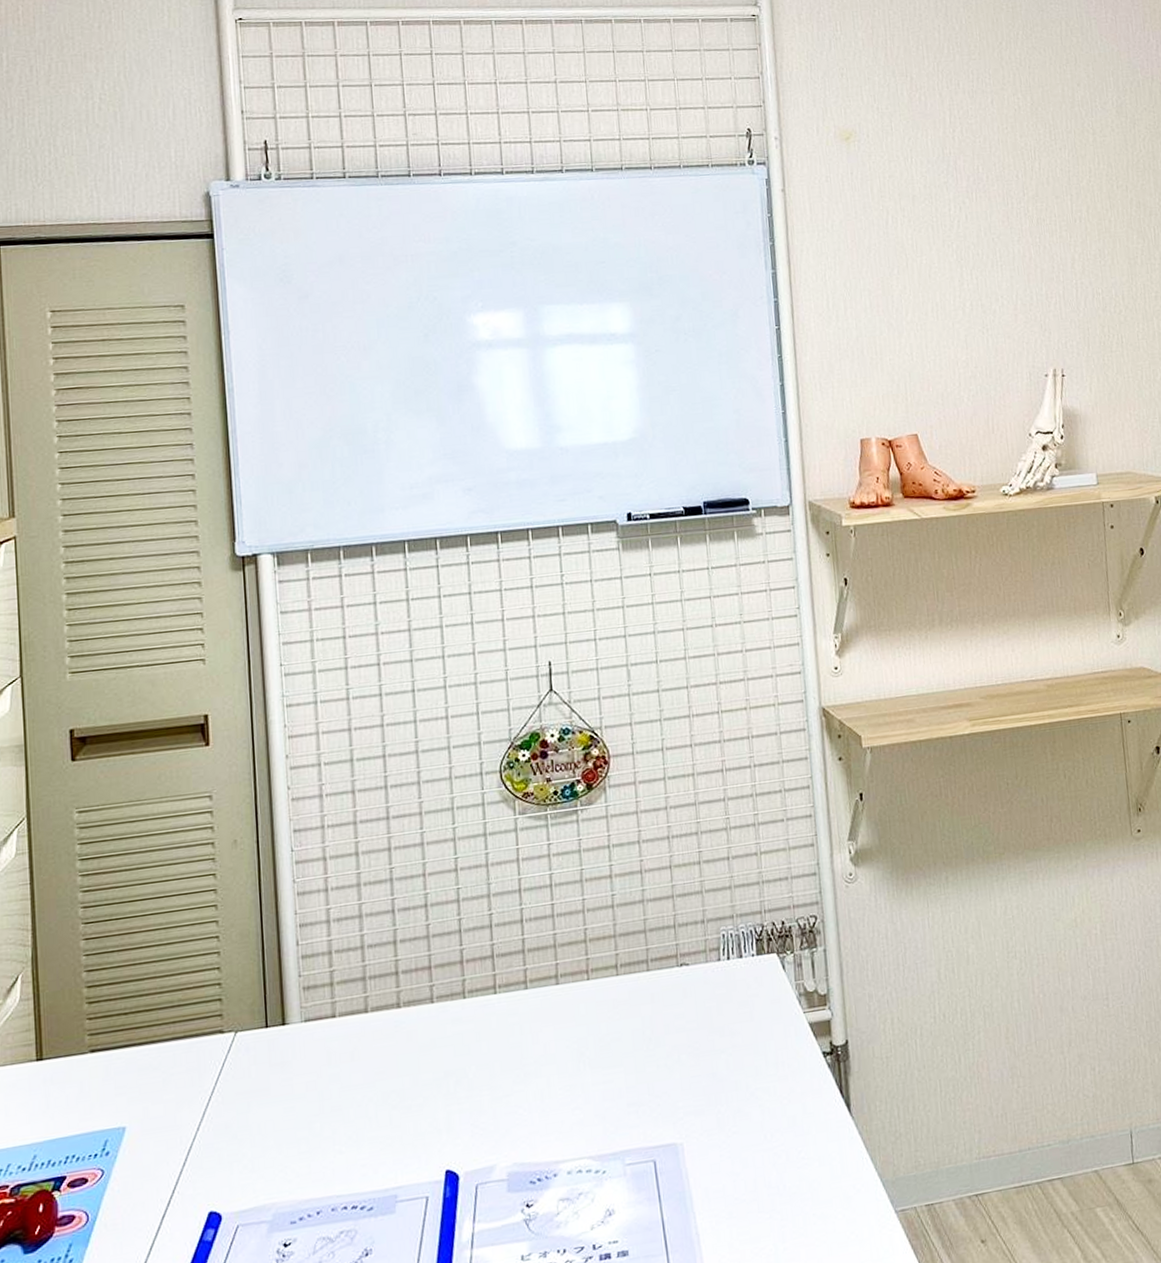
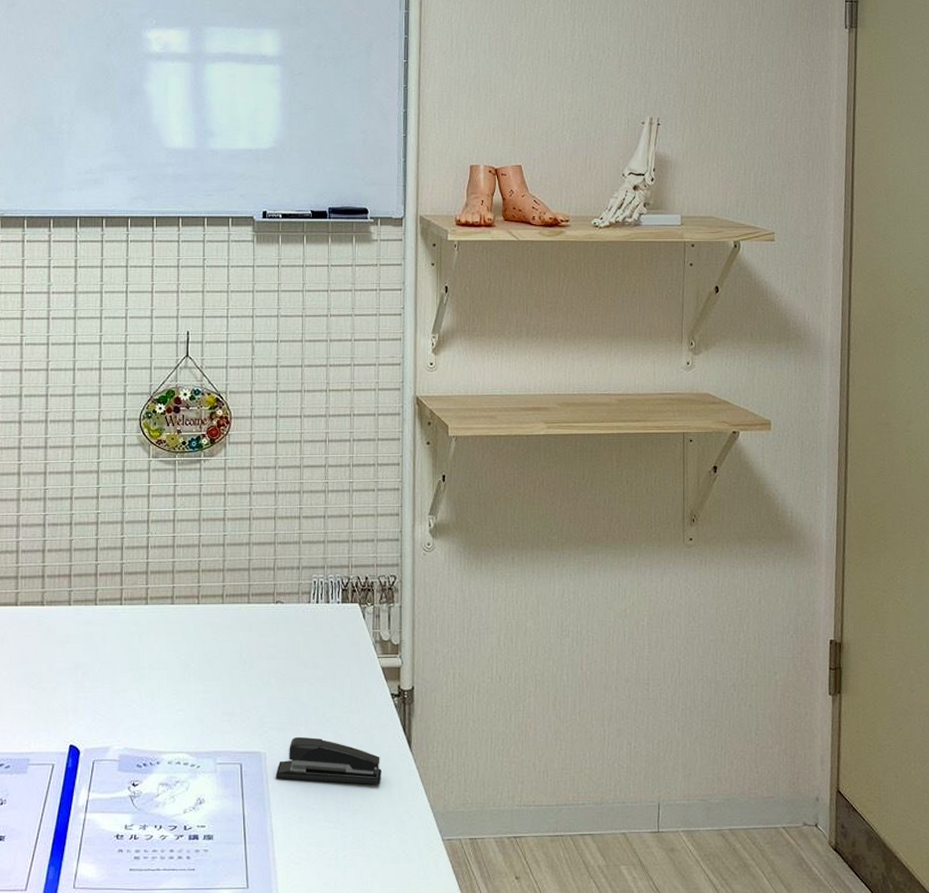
stapler: none [696,1116,820,1172] -> present [275,736,382,784]

